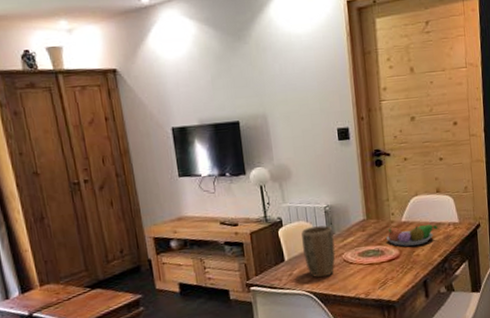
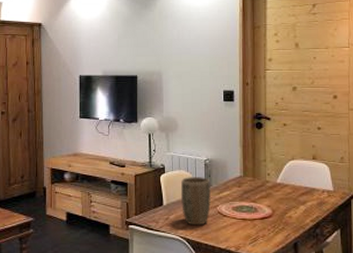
fruit bowl: present [386,224,438,247] -> none [261,188,312,207]

